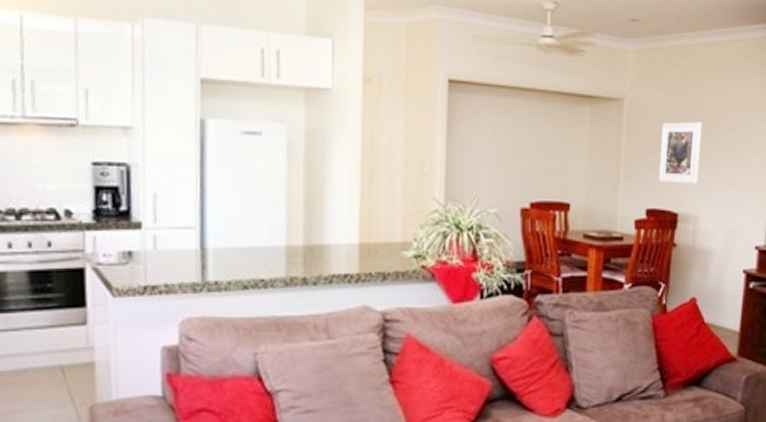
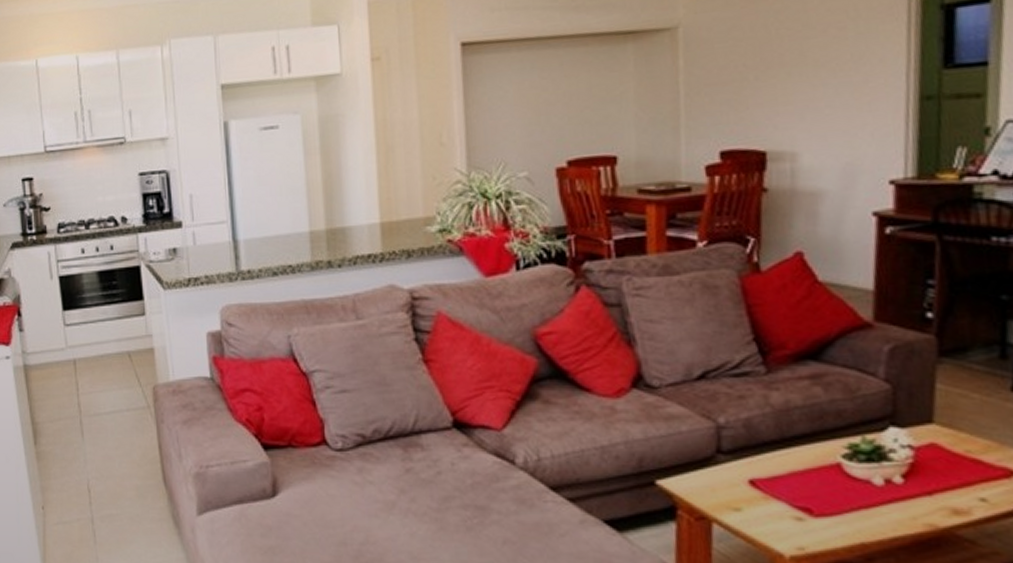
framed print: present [658,122,701,184] -> none [733,37,793,117]

